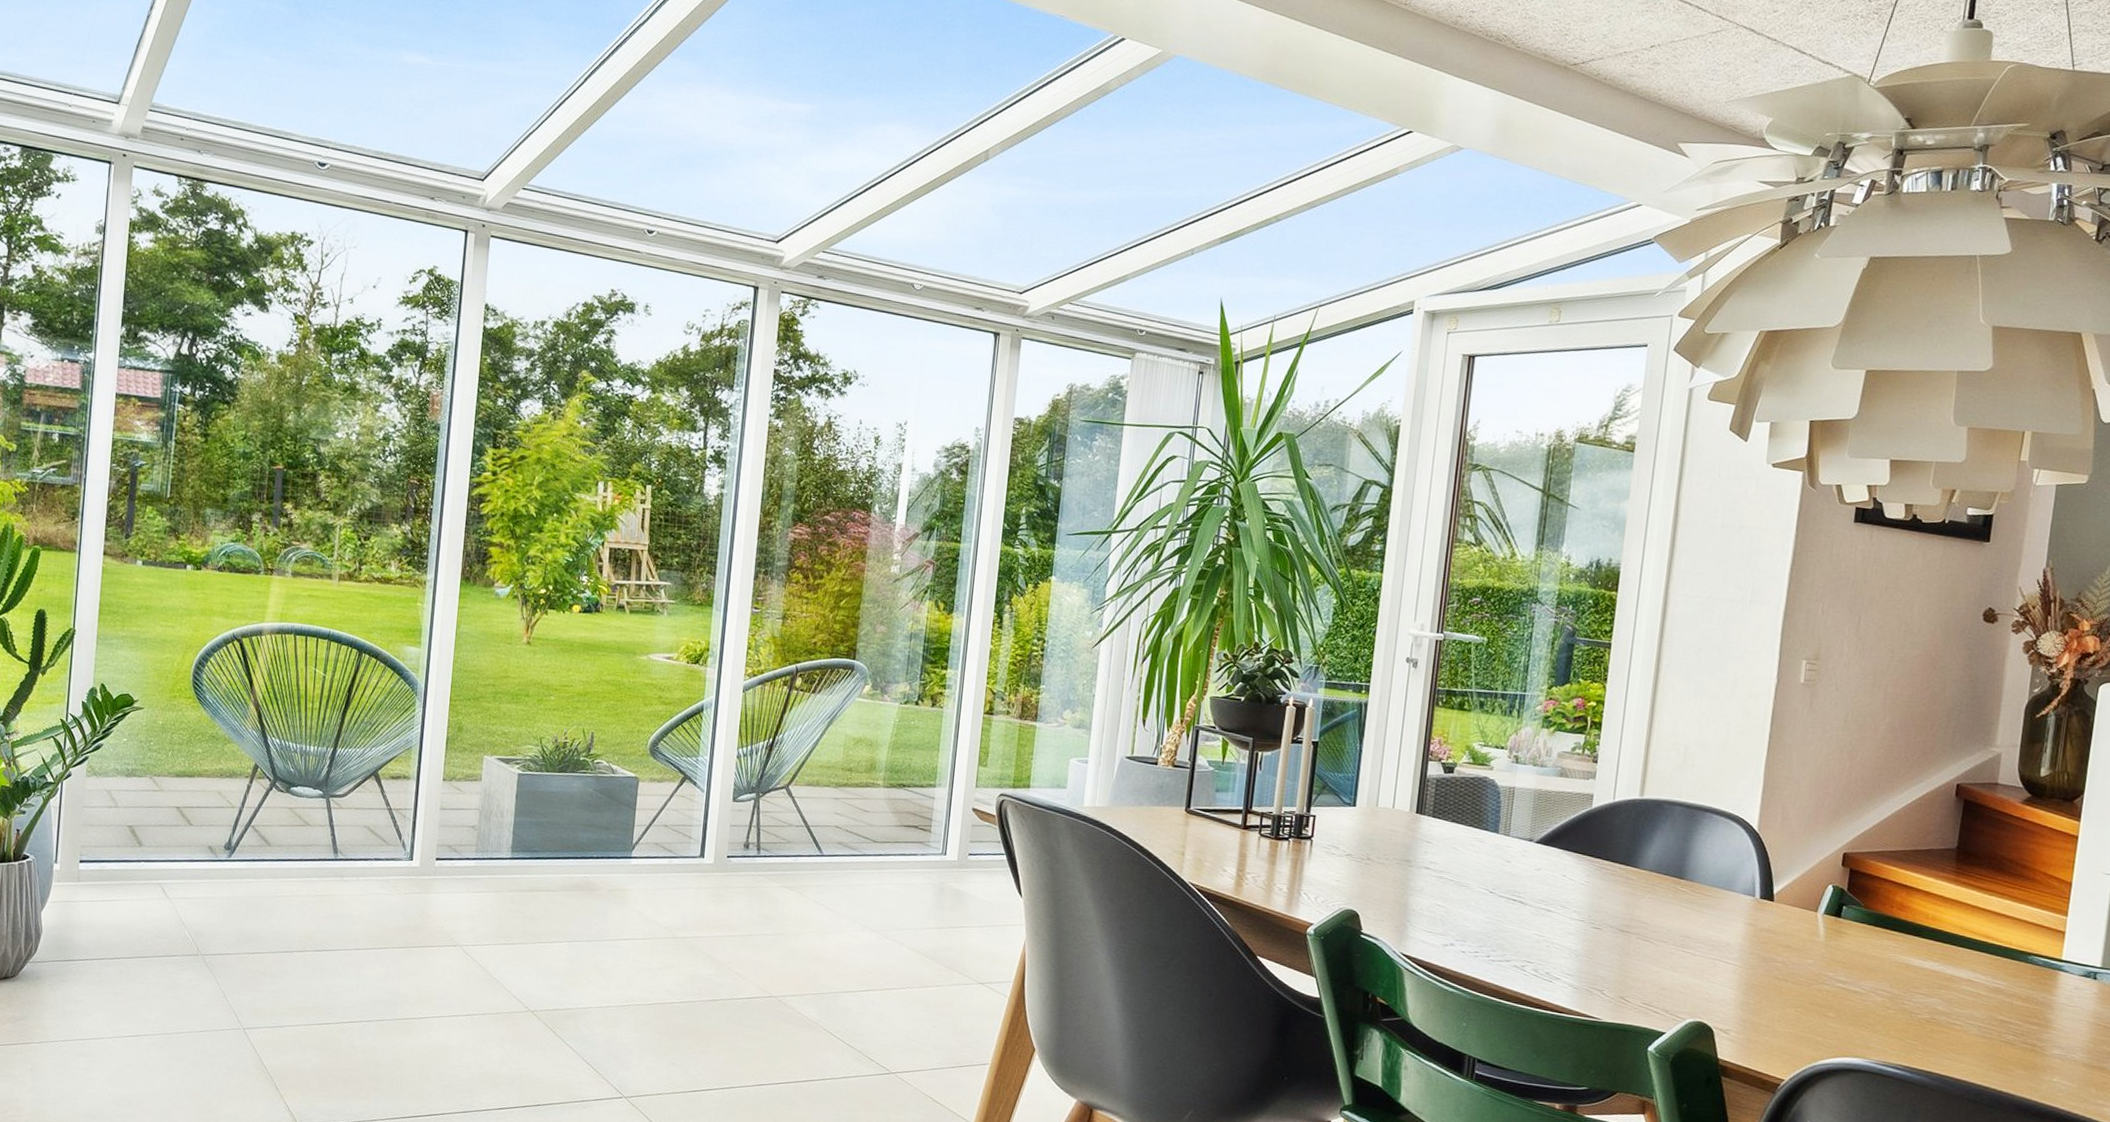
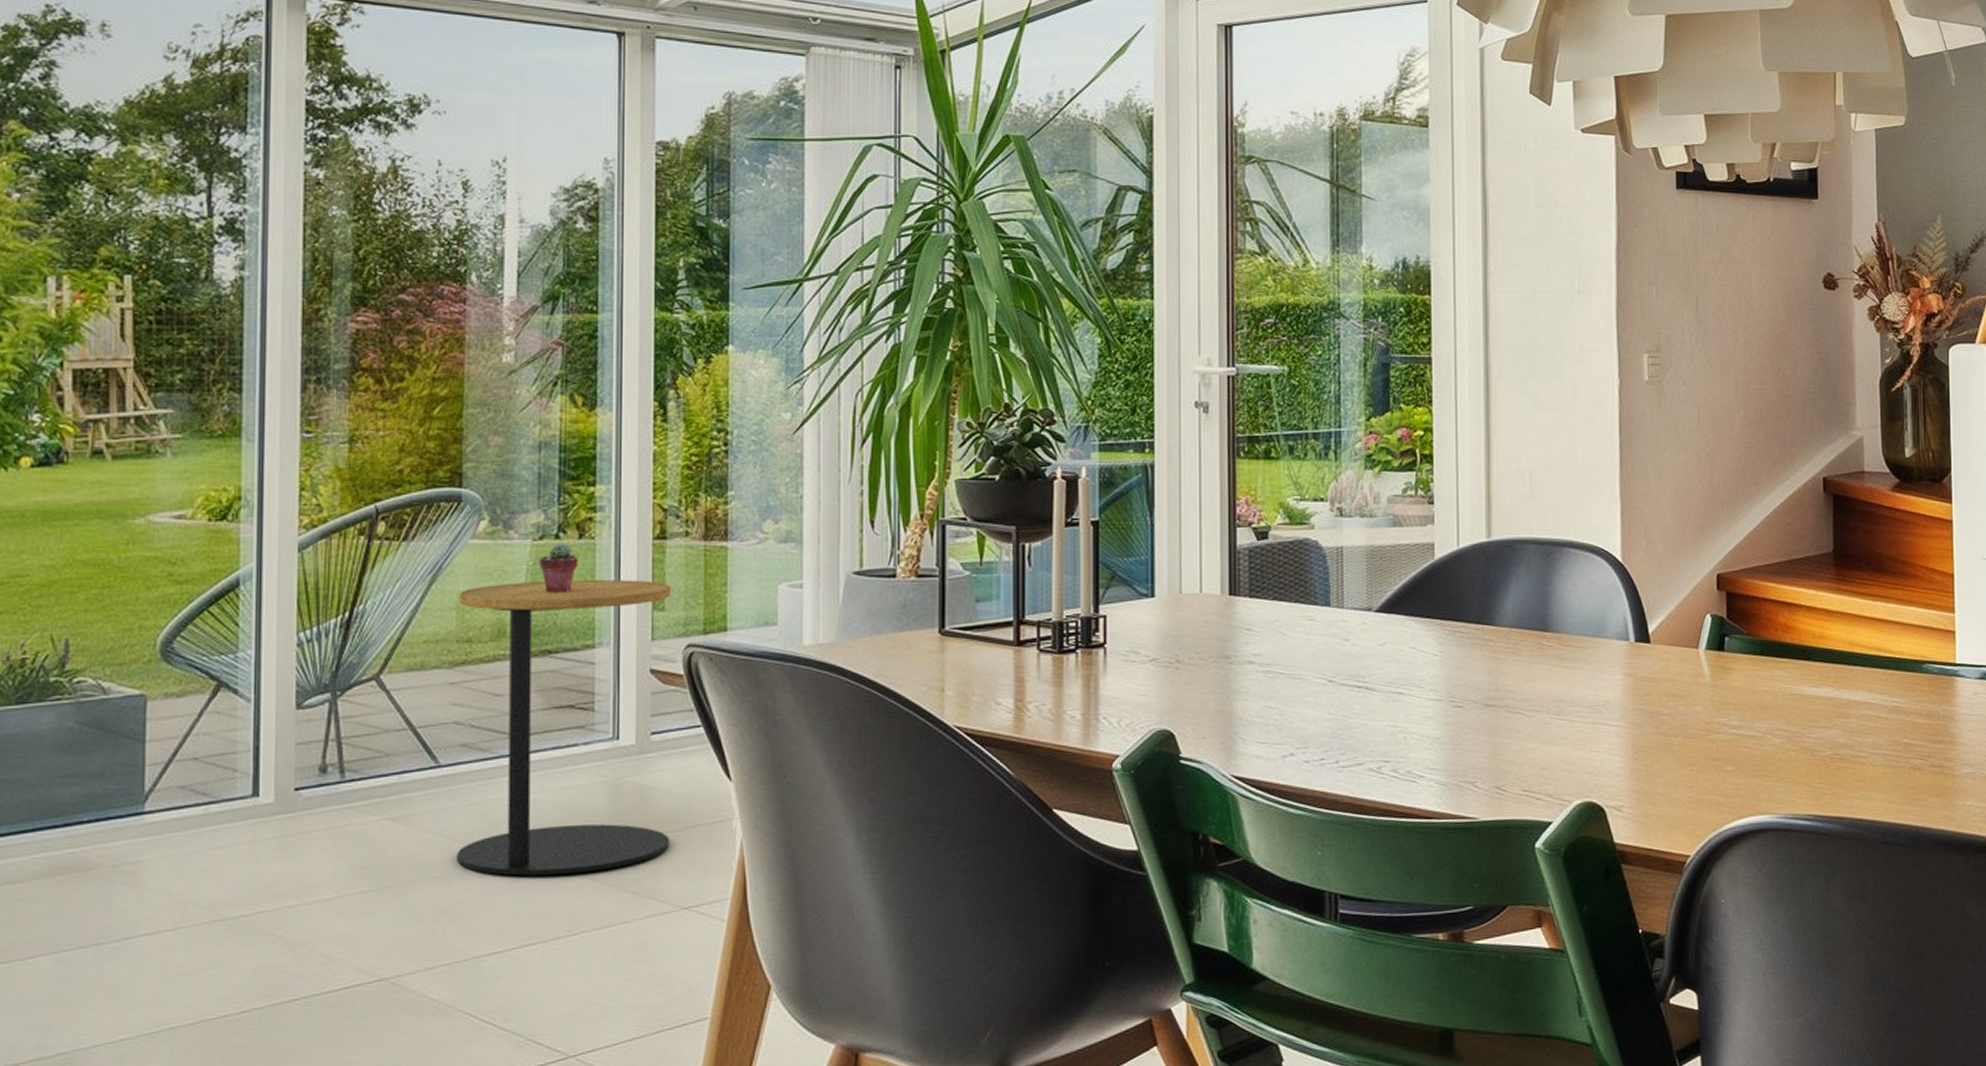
side table: none [828,732,994,947] -> present [457,579,672,876]
potted succulent: none [903,708,930,745] -> present [540,542,579,593]

